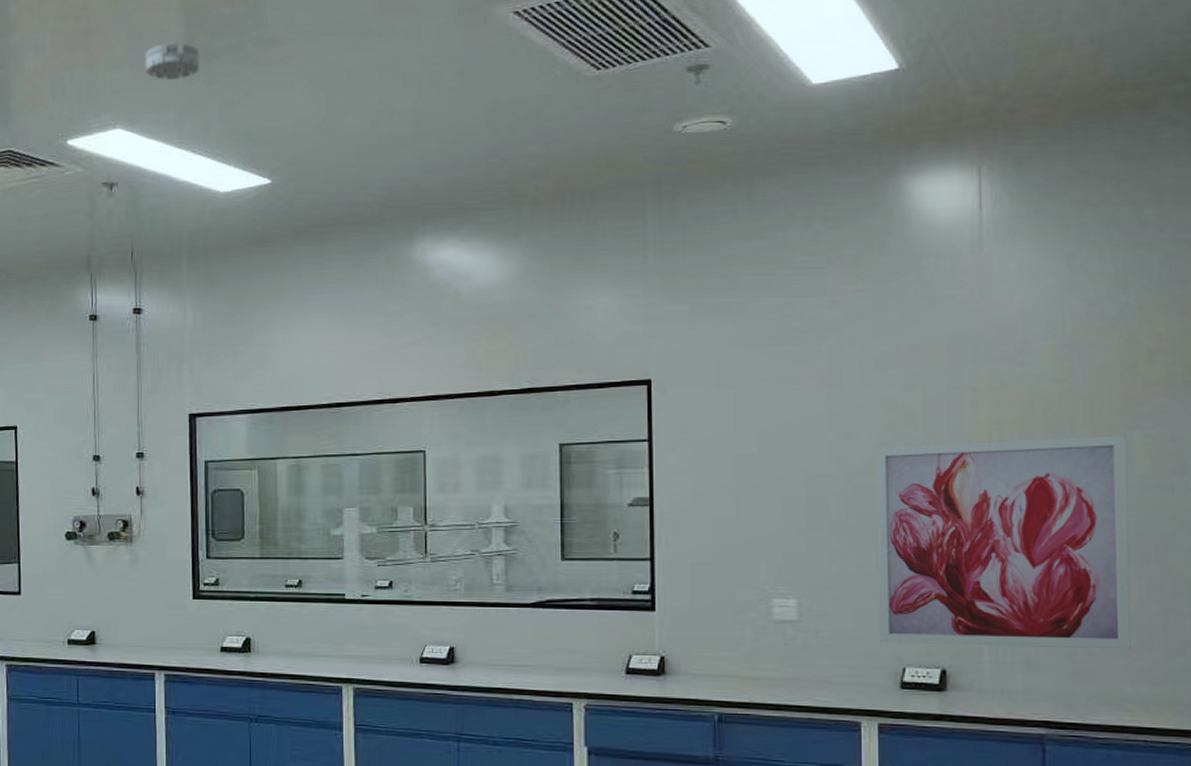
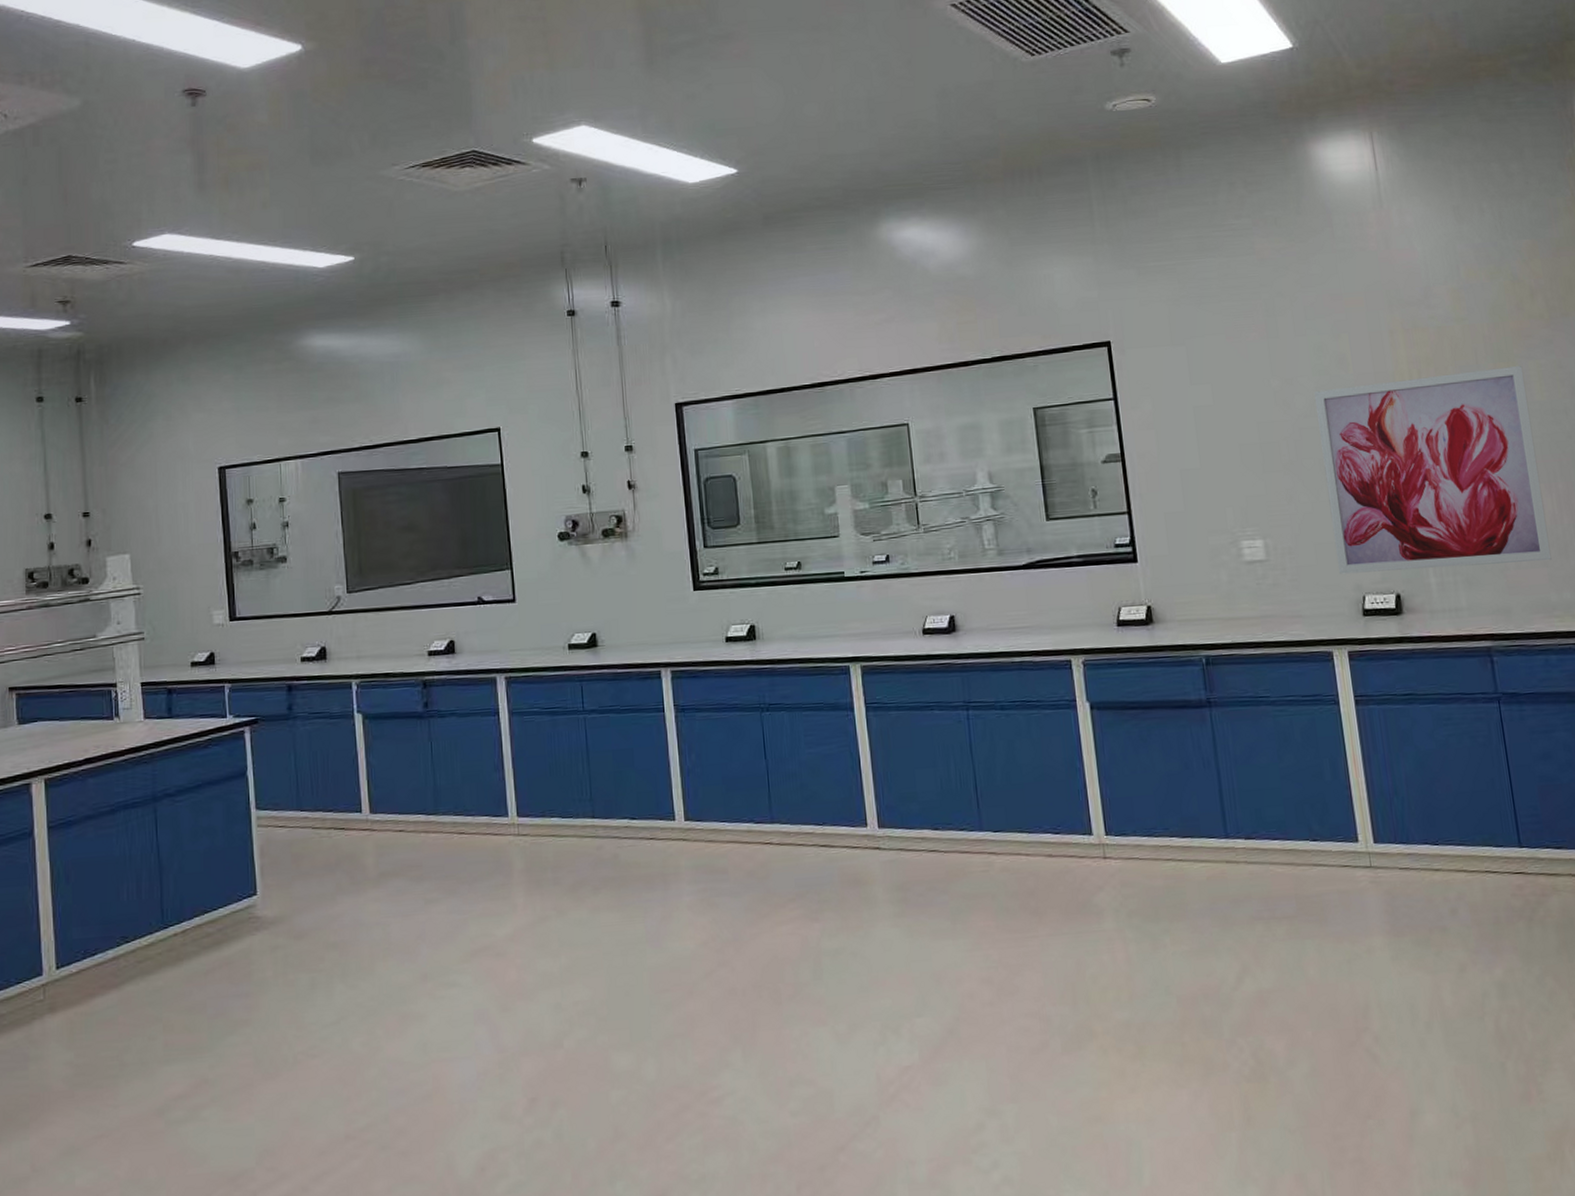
smoke detector: present [145,42,201,81] -> none [604,40,660,78]

